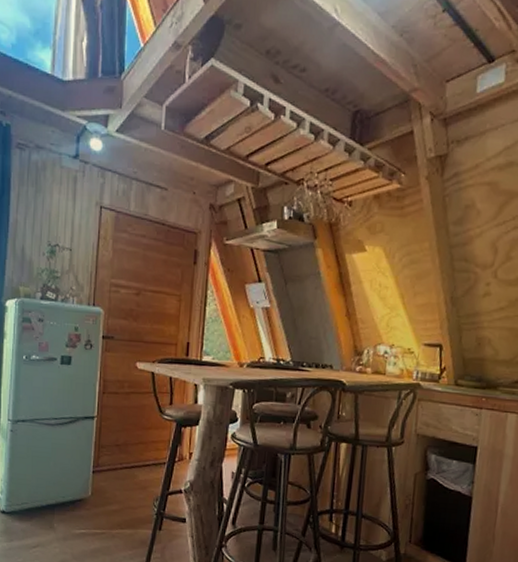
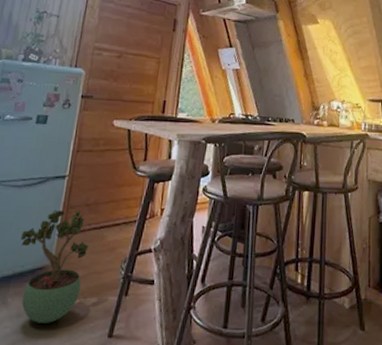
potted plant: none [59,448,122,548] -> present [21,209,89,323]

